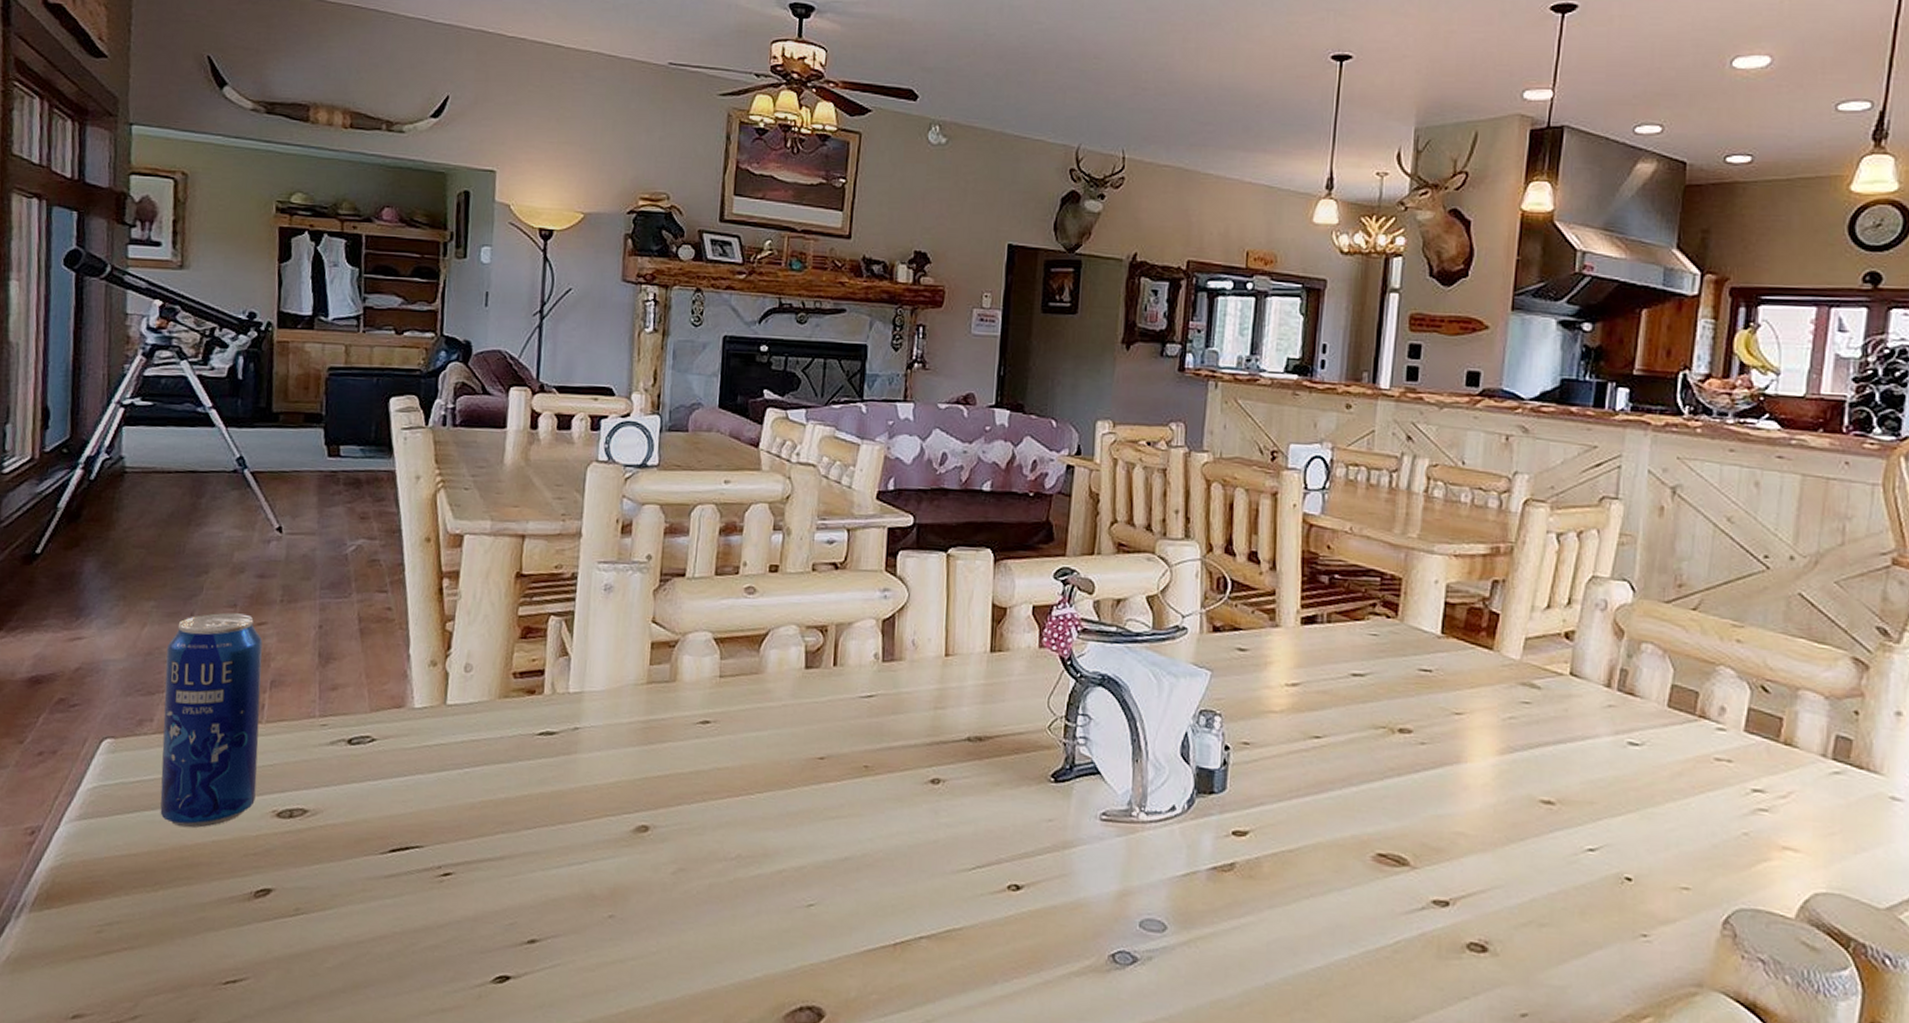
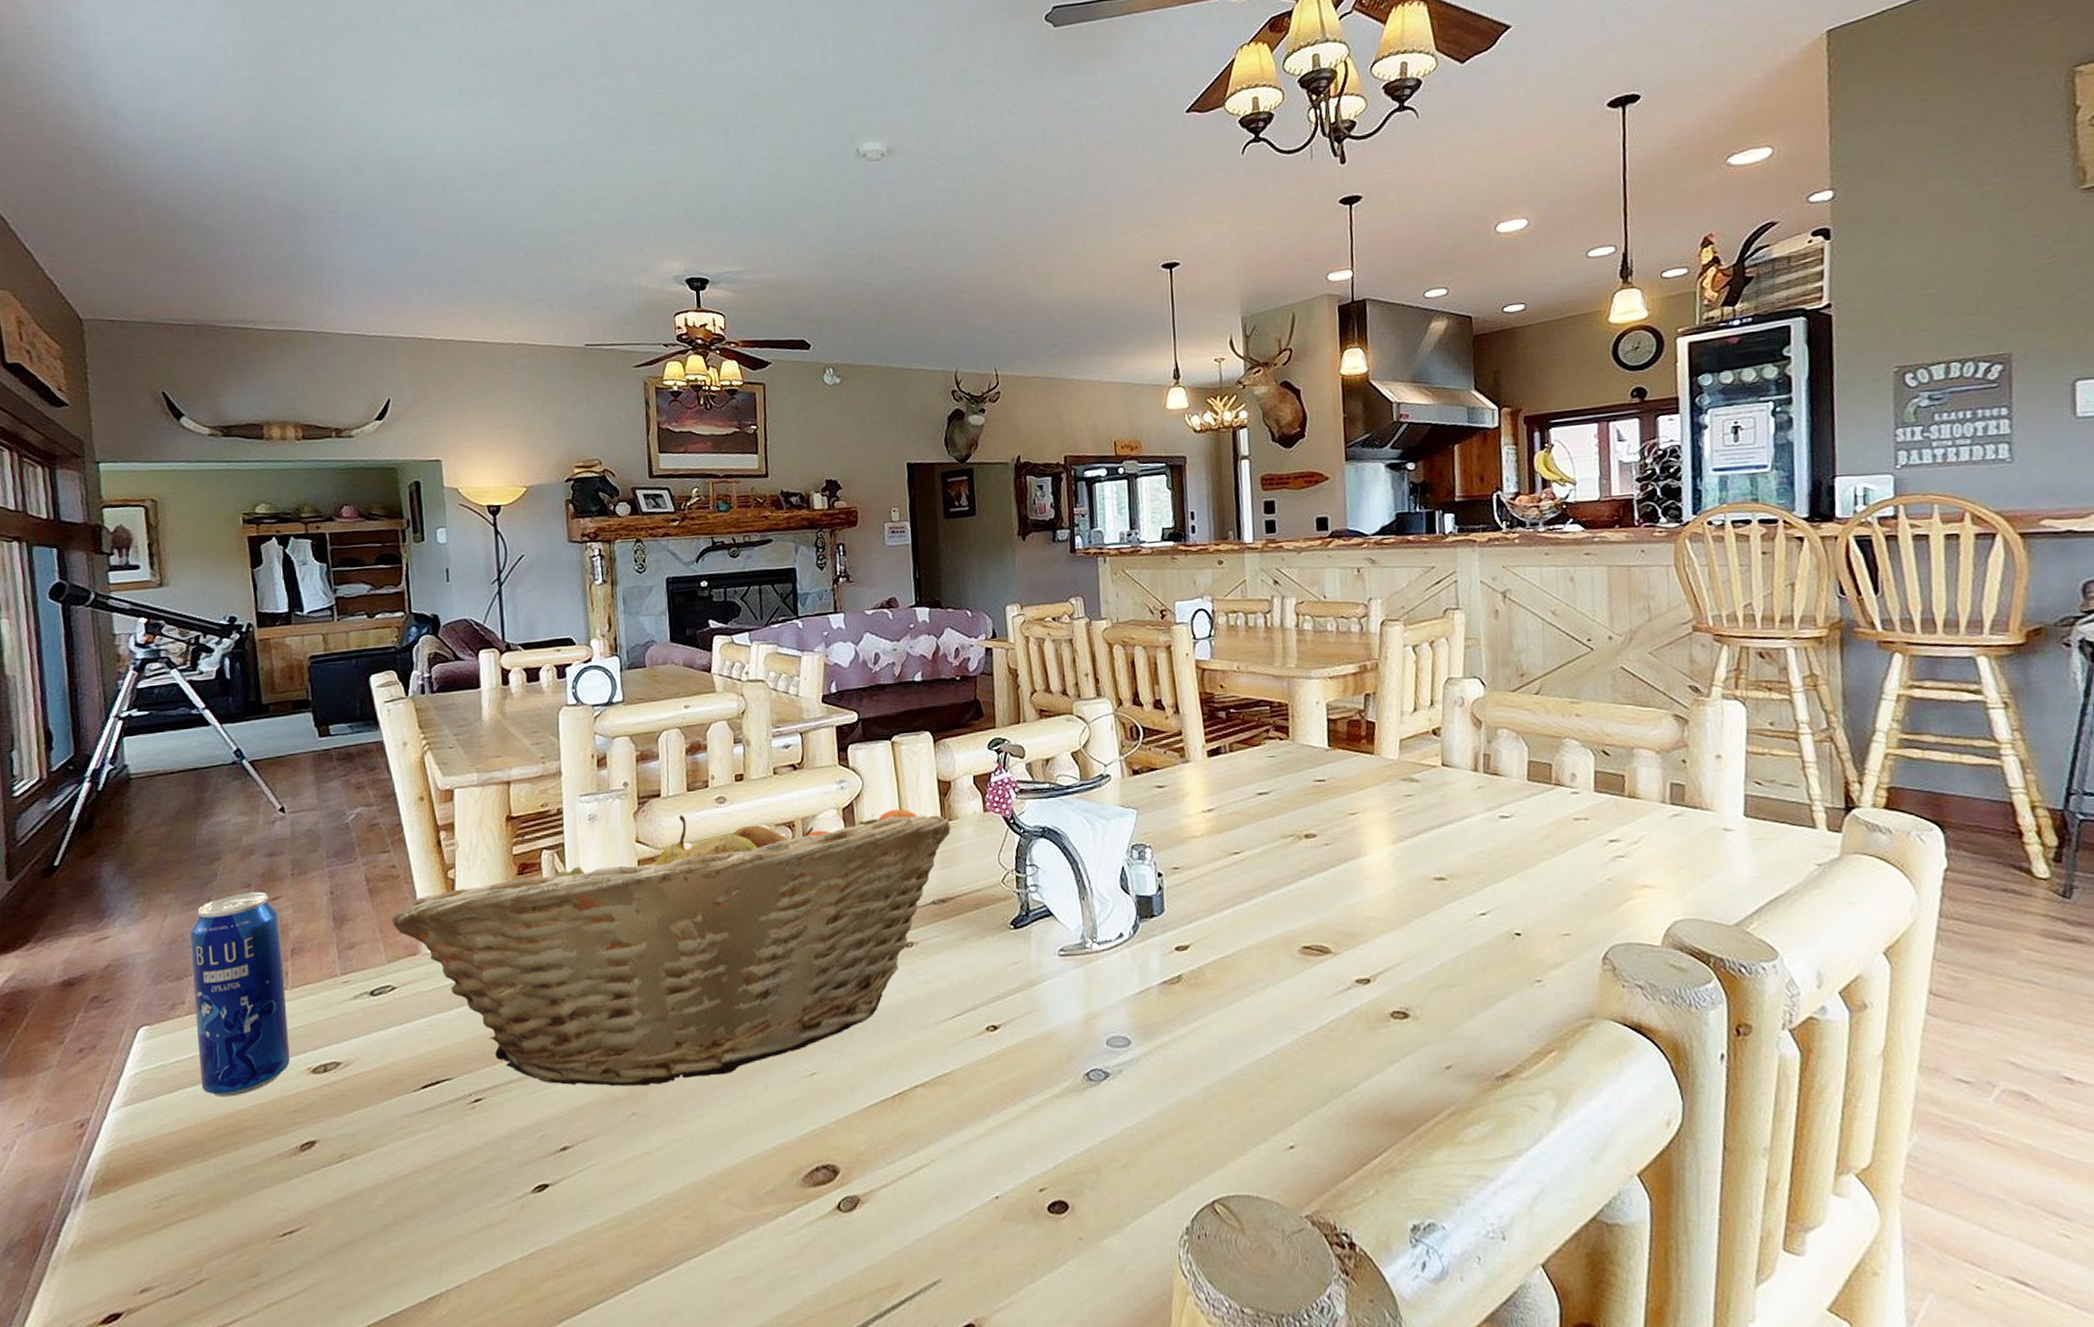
fruit basket: none [380,600,1000,891] -> present [392,809,951,1087]

